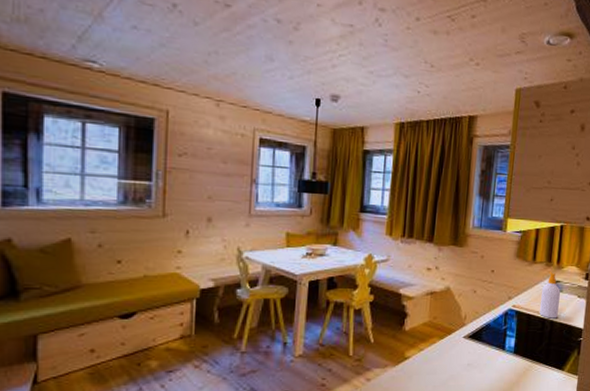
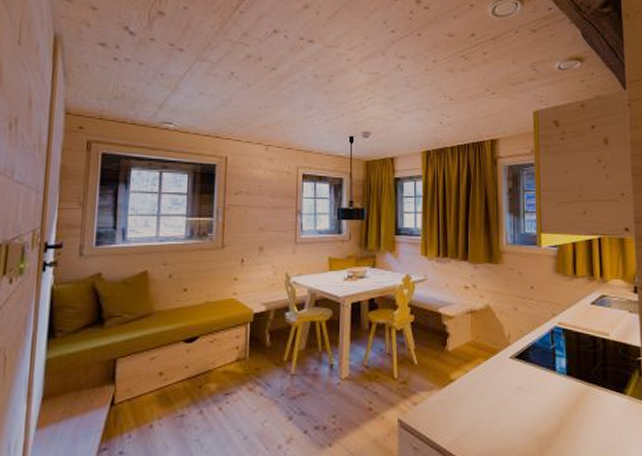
soap bottle: present [540,272,560,319] -> none [588,286,609,336]

